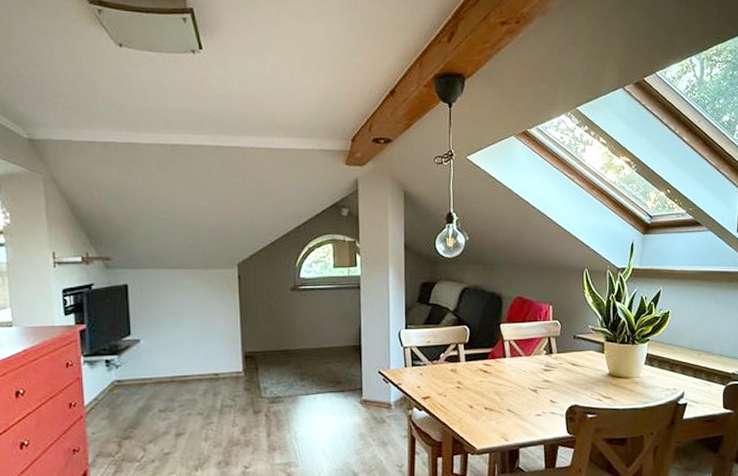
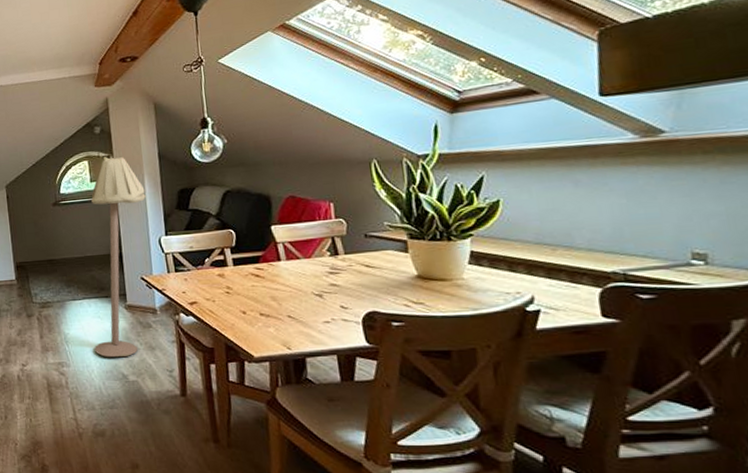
floor lamp: none [325,242,389,455] -> present [91,157,146,358]

